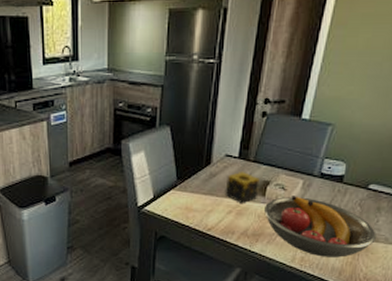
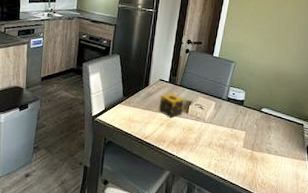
fruit bowl: present [264,196,376,258] -> none [188,114,269,165]

